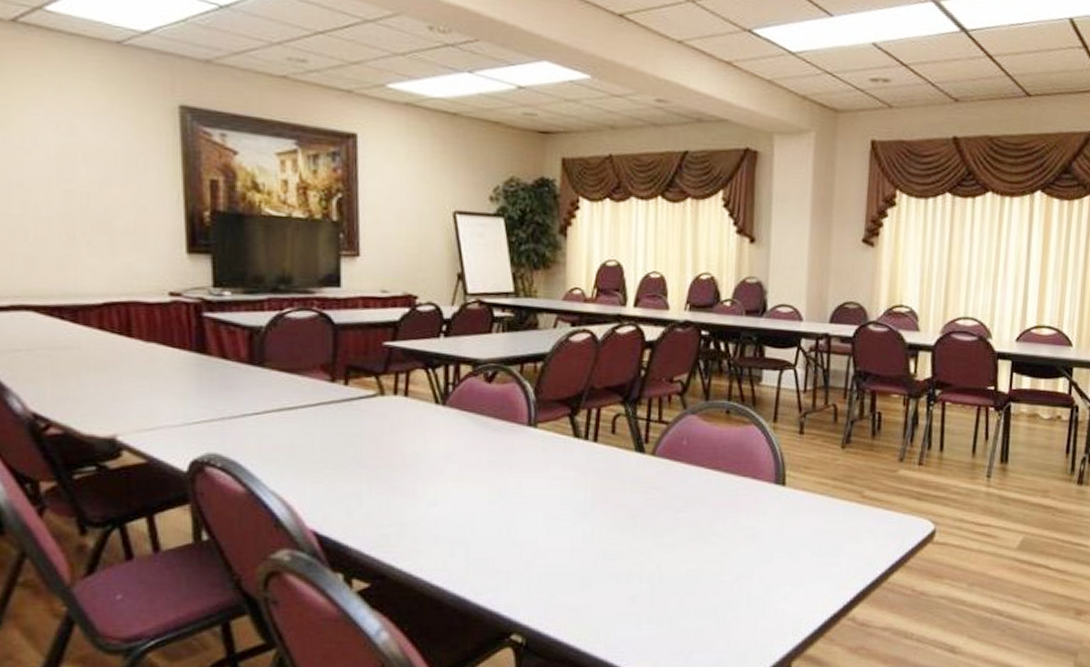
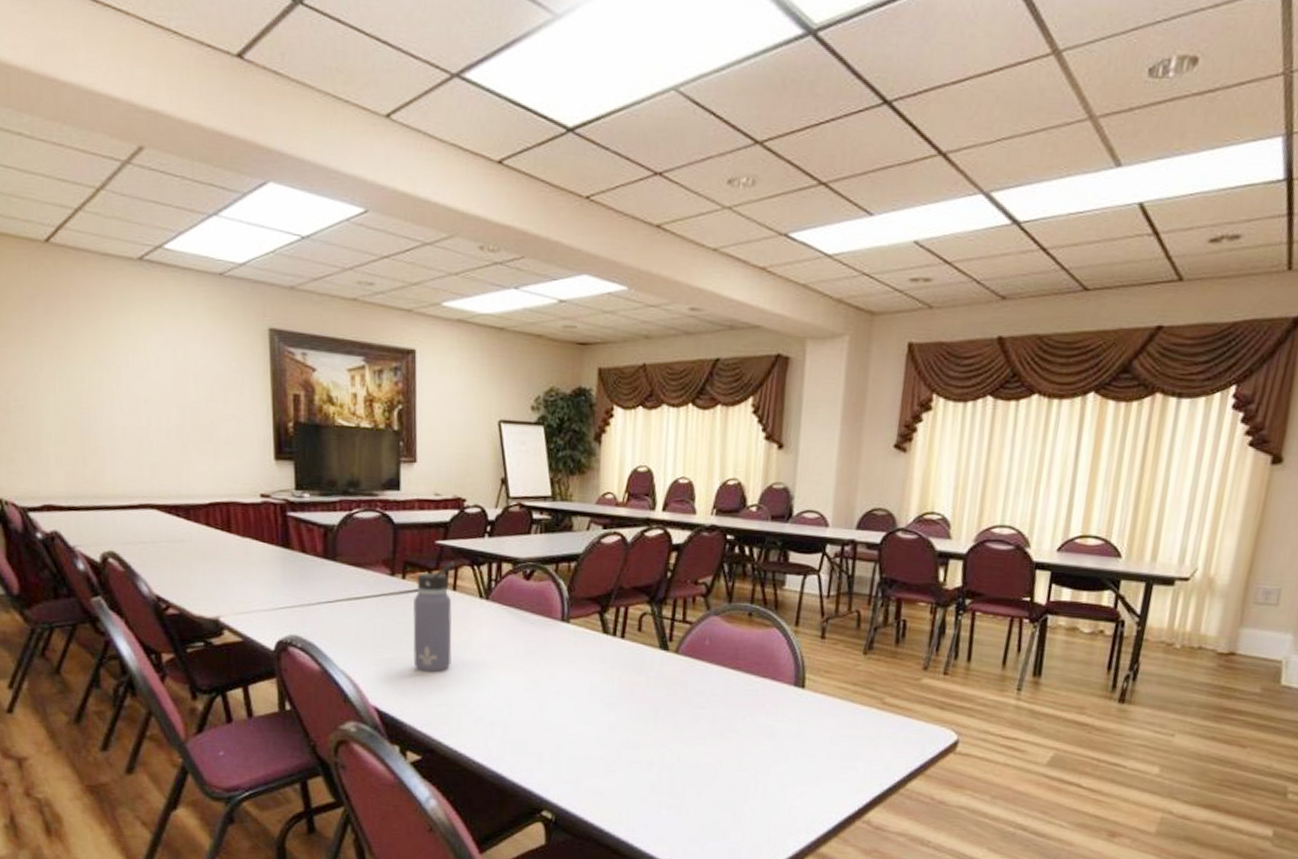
water bottle: none [358,364,406,488] -> present [412,561,455,672]

